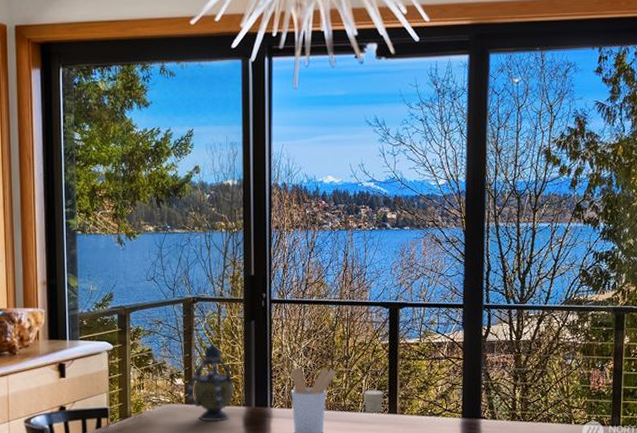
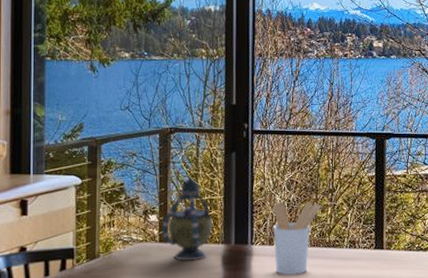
candle: present [363,390,383,414] -> none [349,225,369,250]

